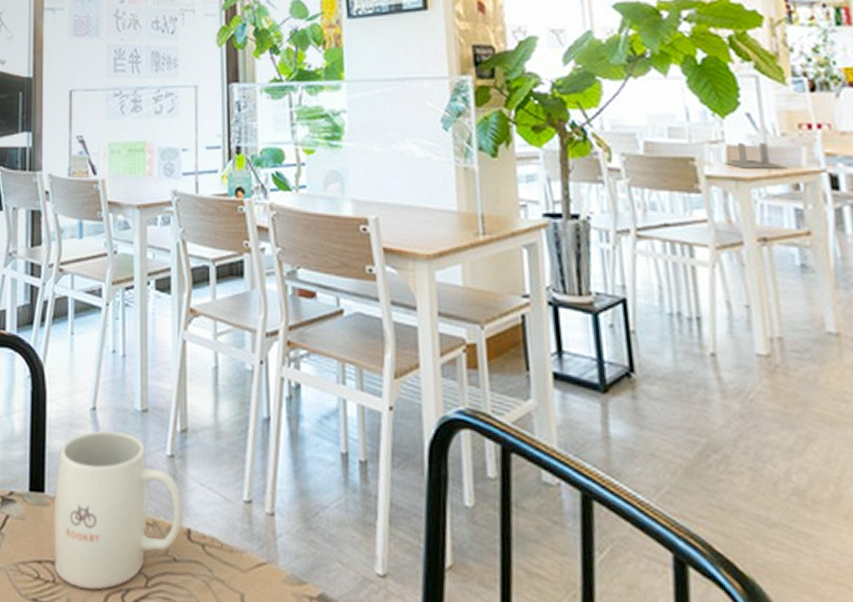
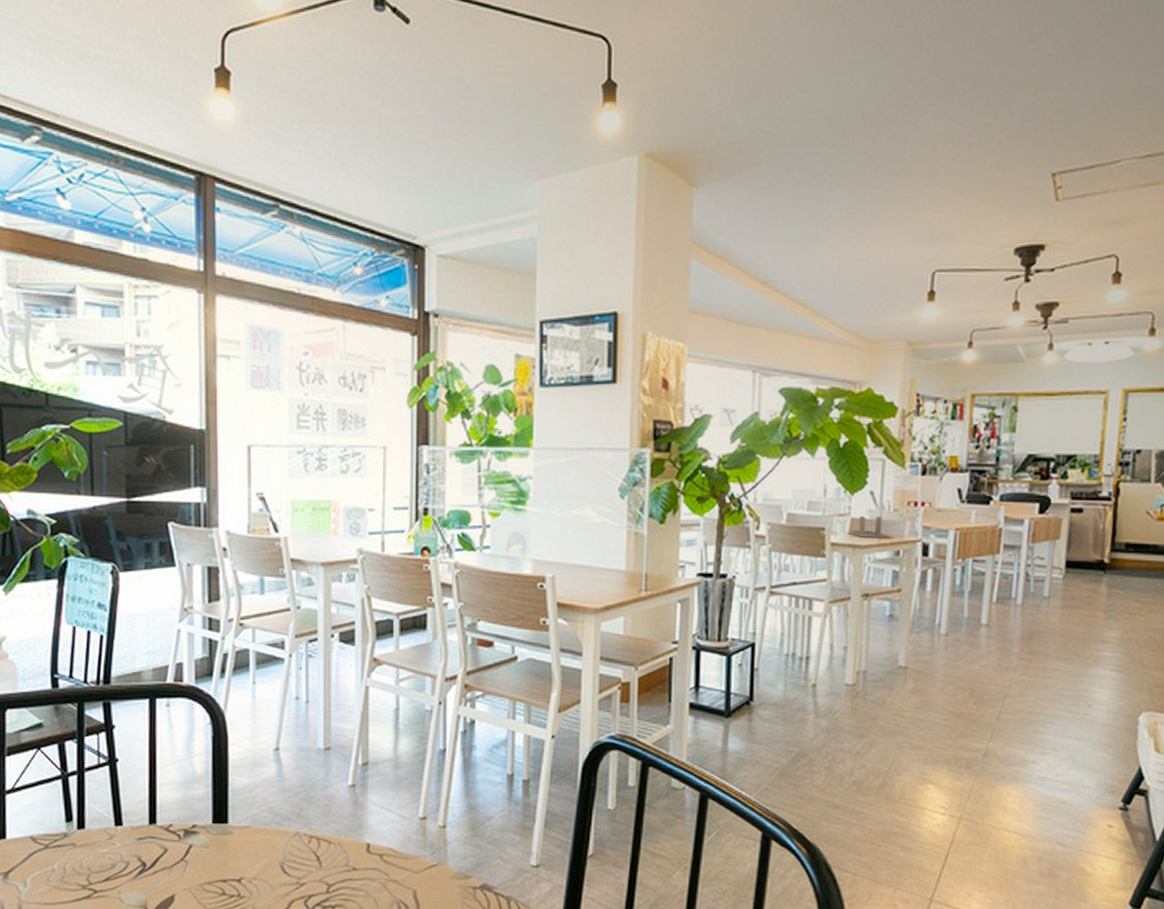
mug: present [53,430,182,590] -> none [237,768,362,899]

